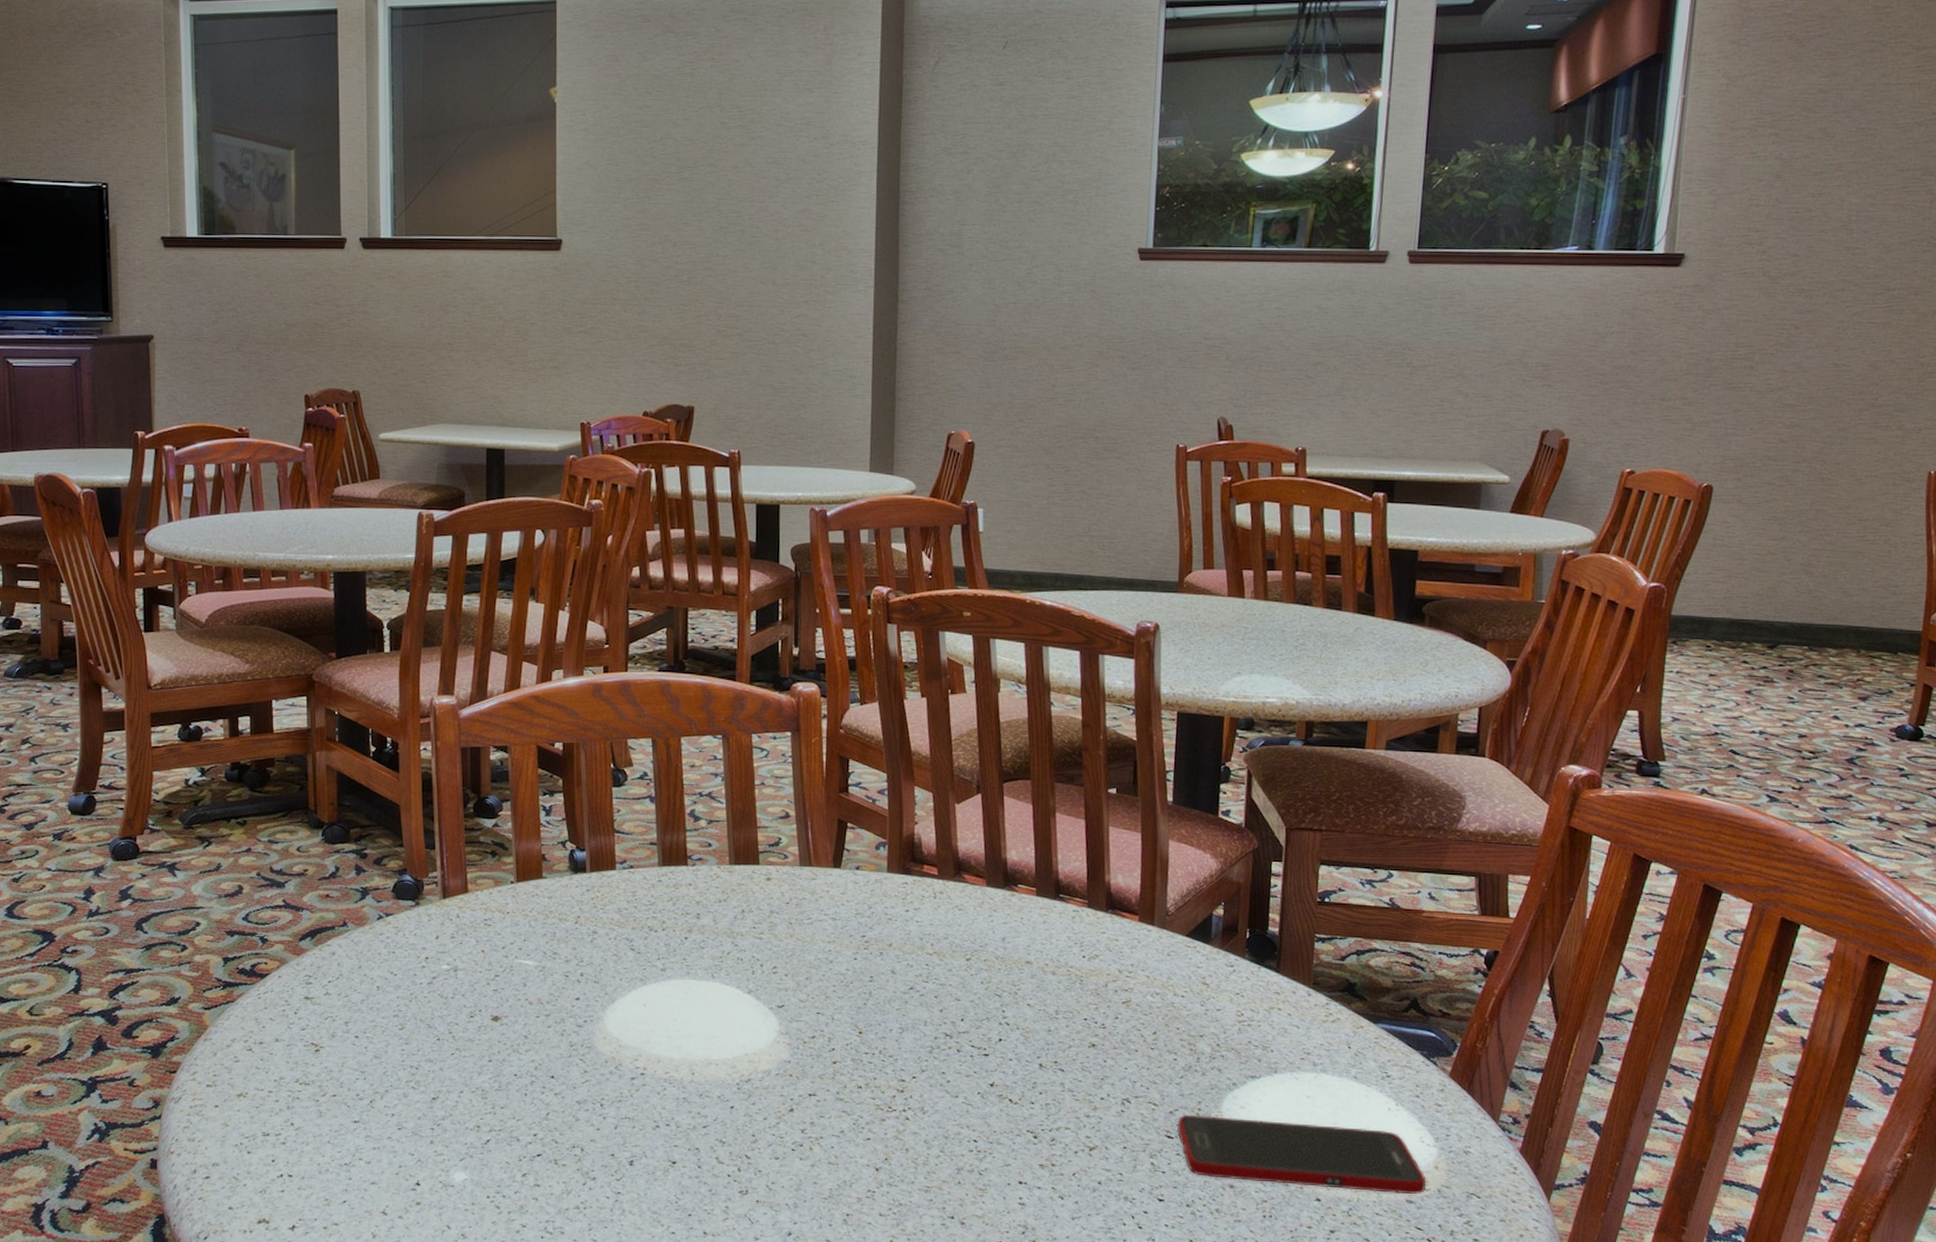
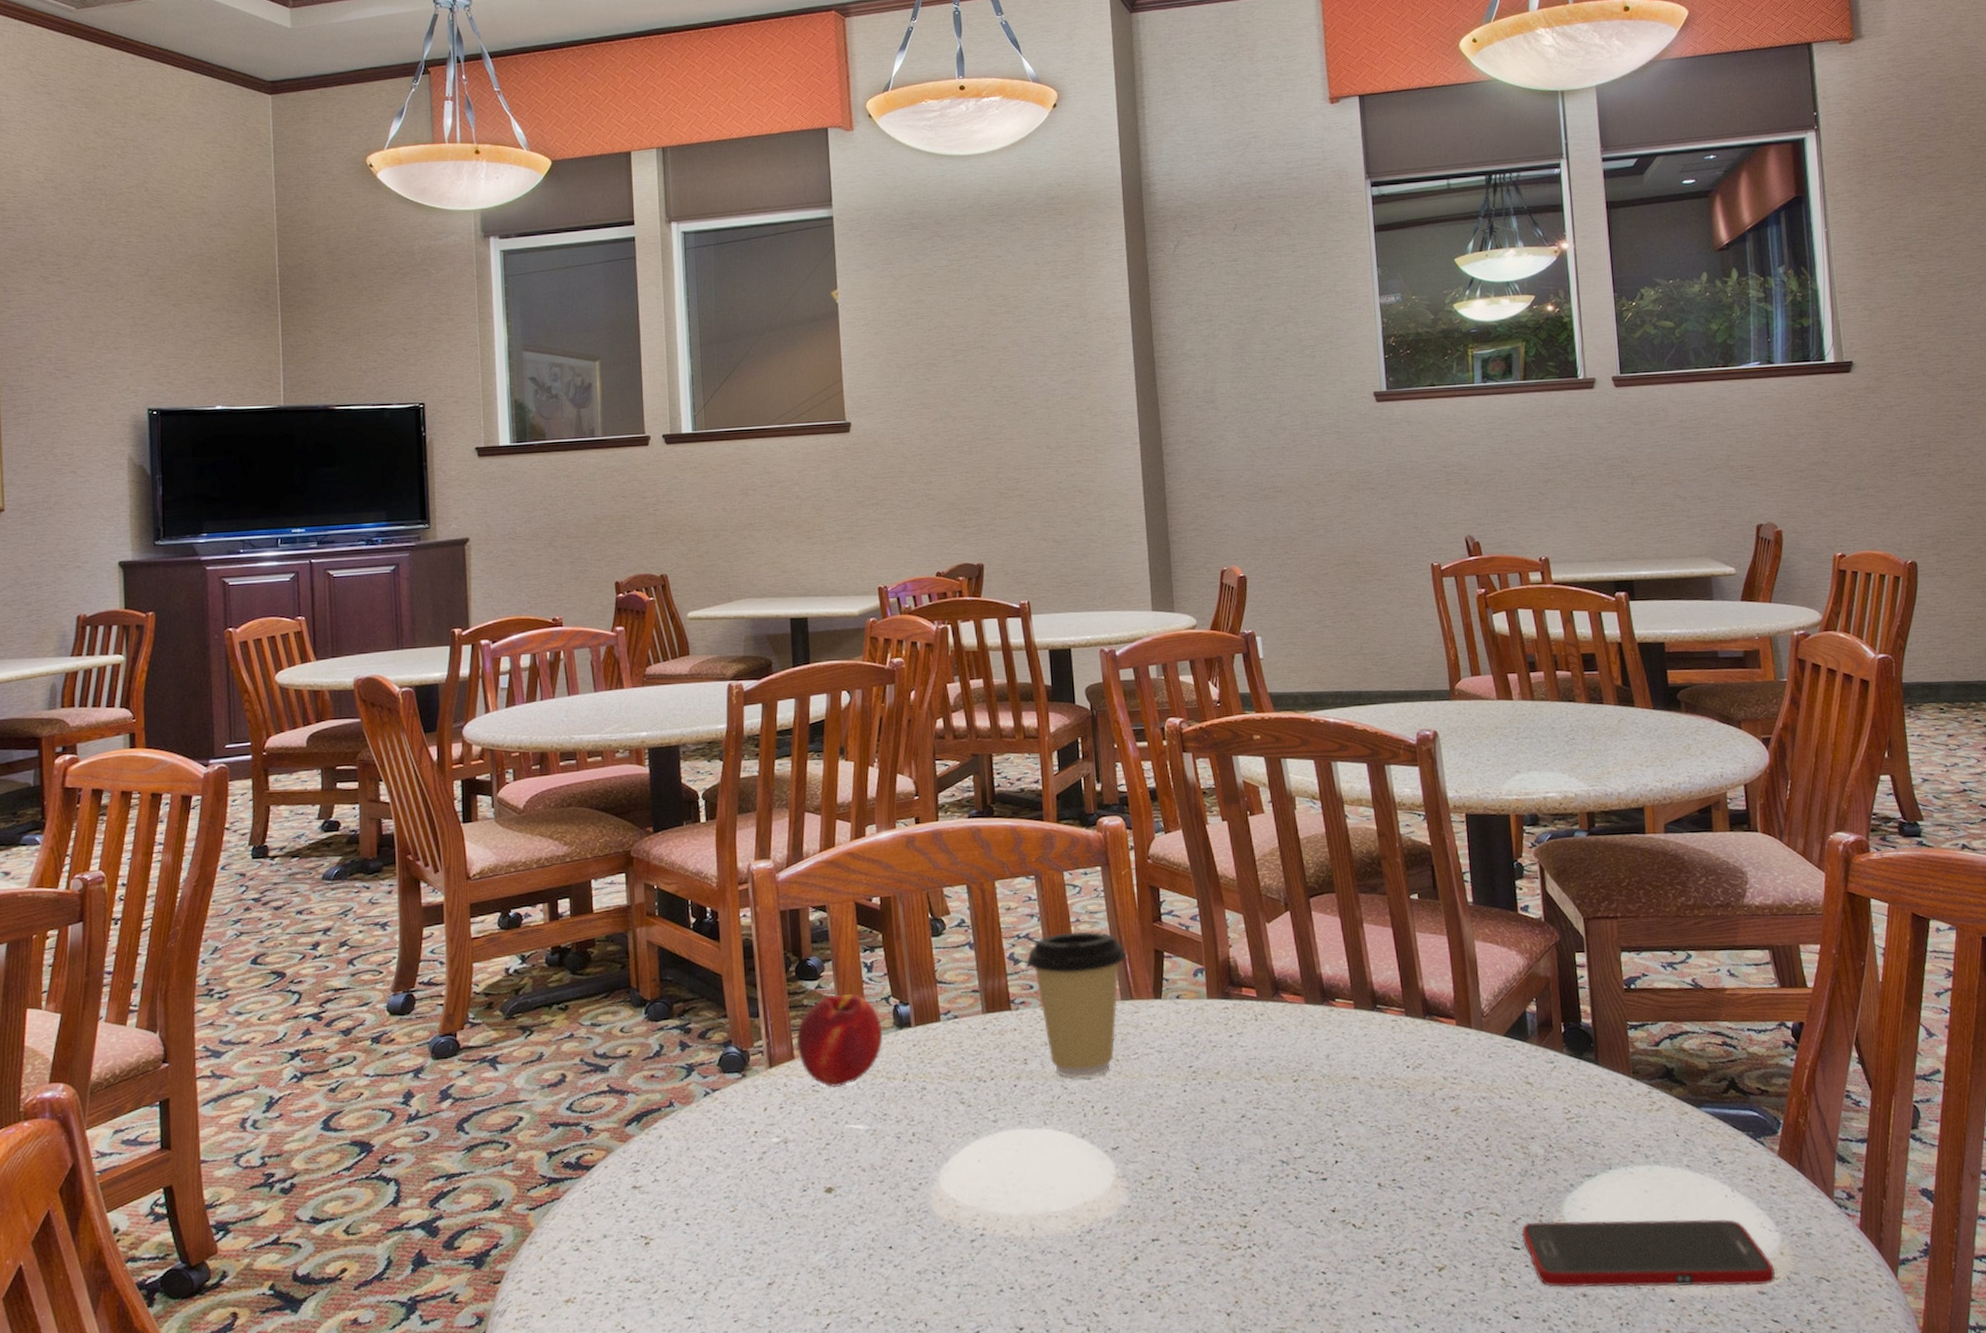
peach: none [472,834,558,924] -> present [797,994,883,1088]
coffee cup: none [708,794,808,938] -> present [1027,931,1126,1079]

